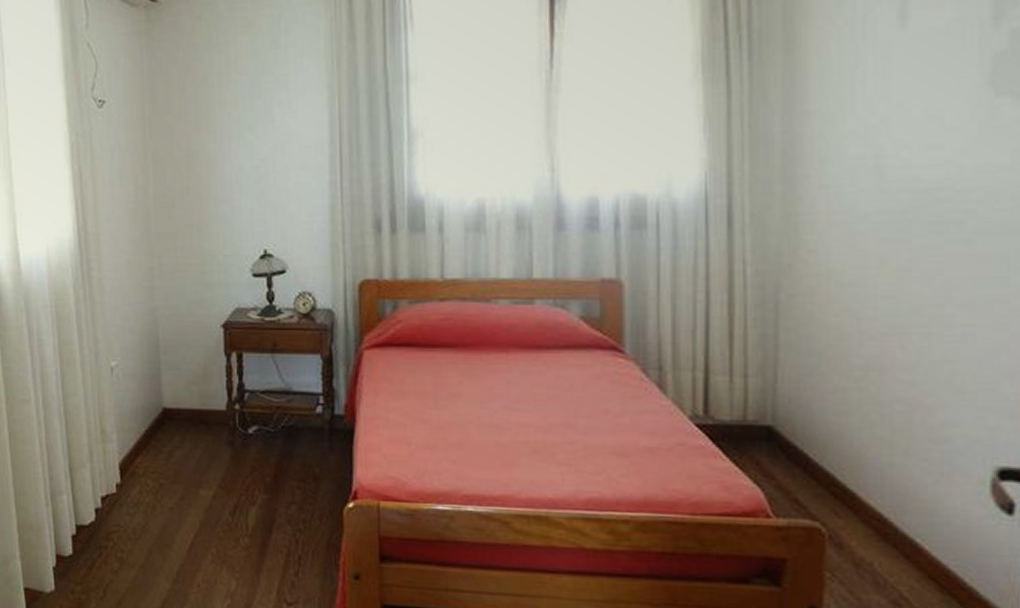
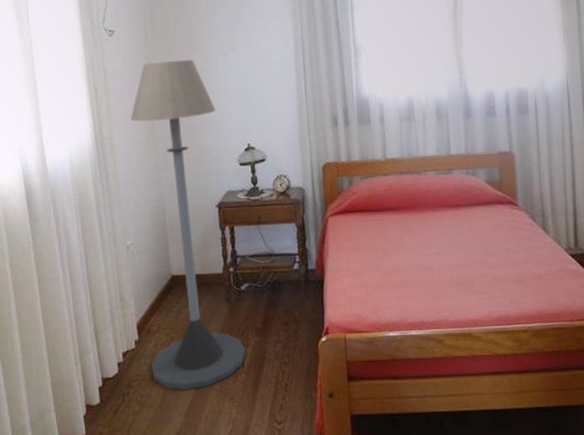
floor lamp: none [121,139,251,551] -> present [130,59,246,390]

